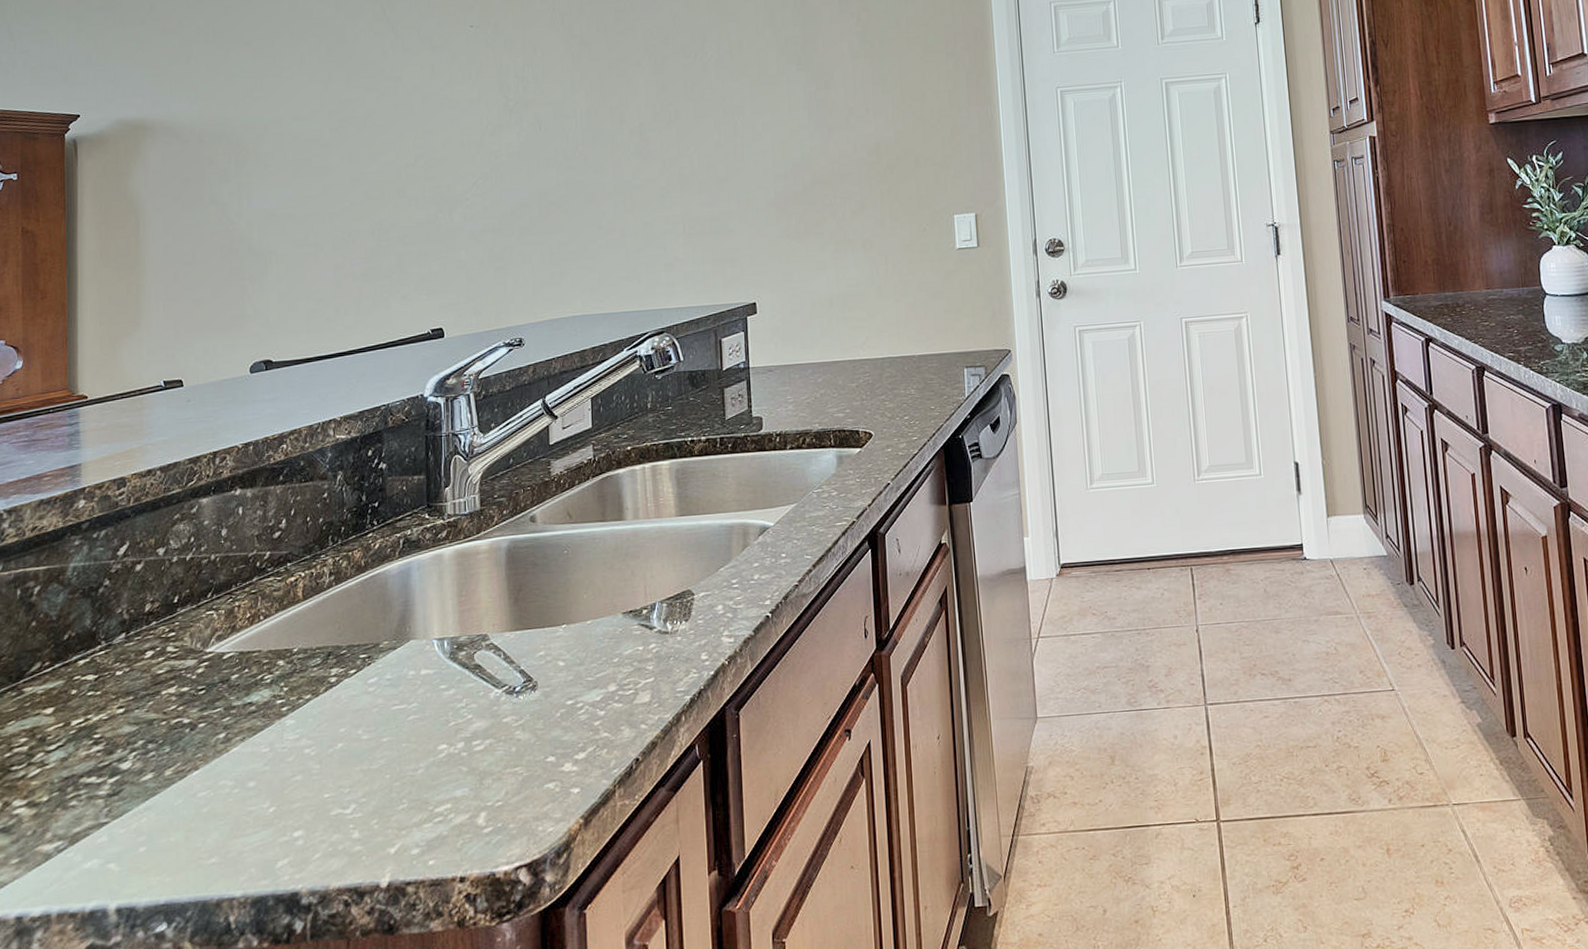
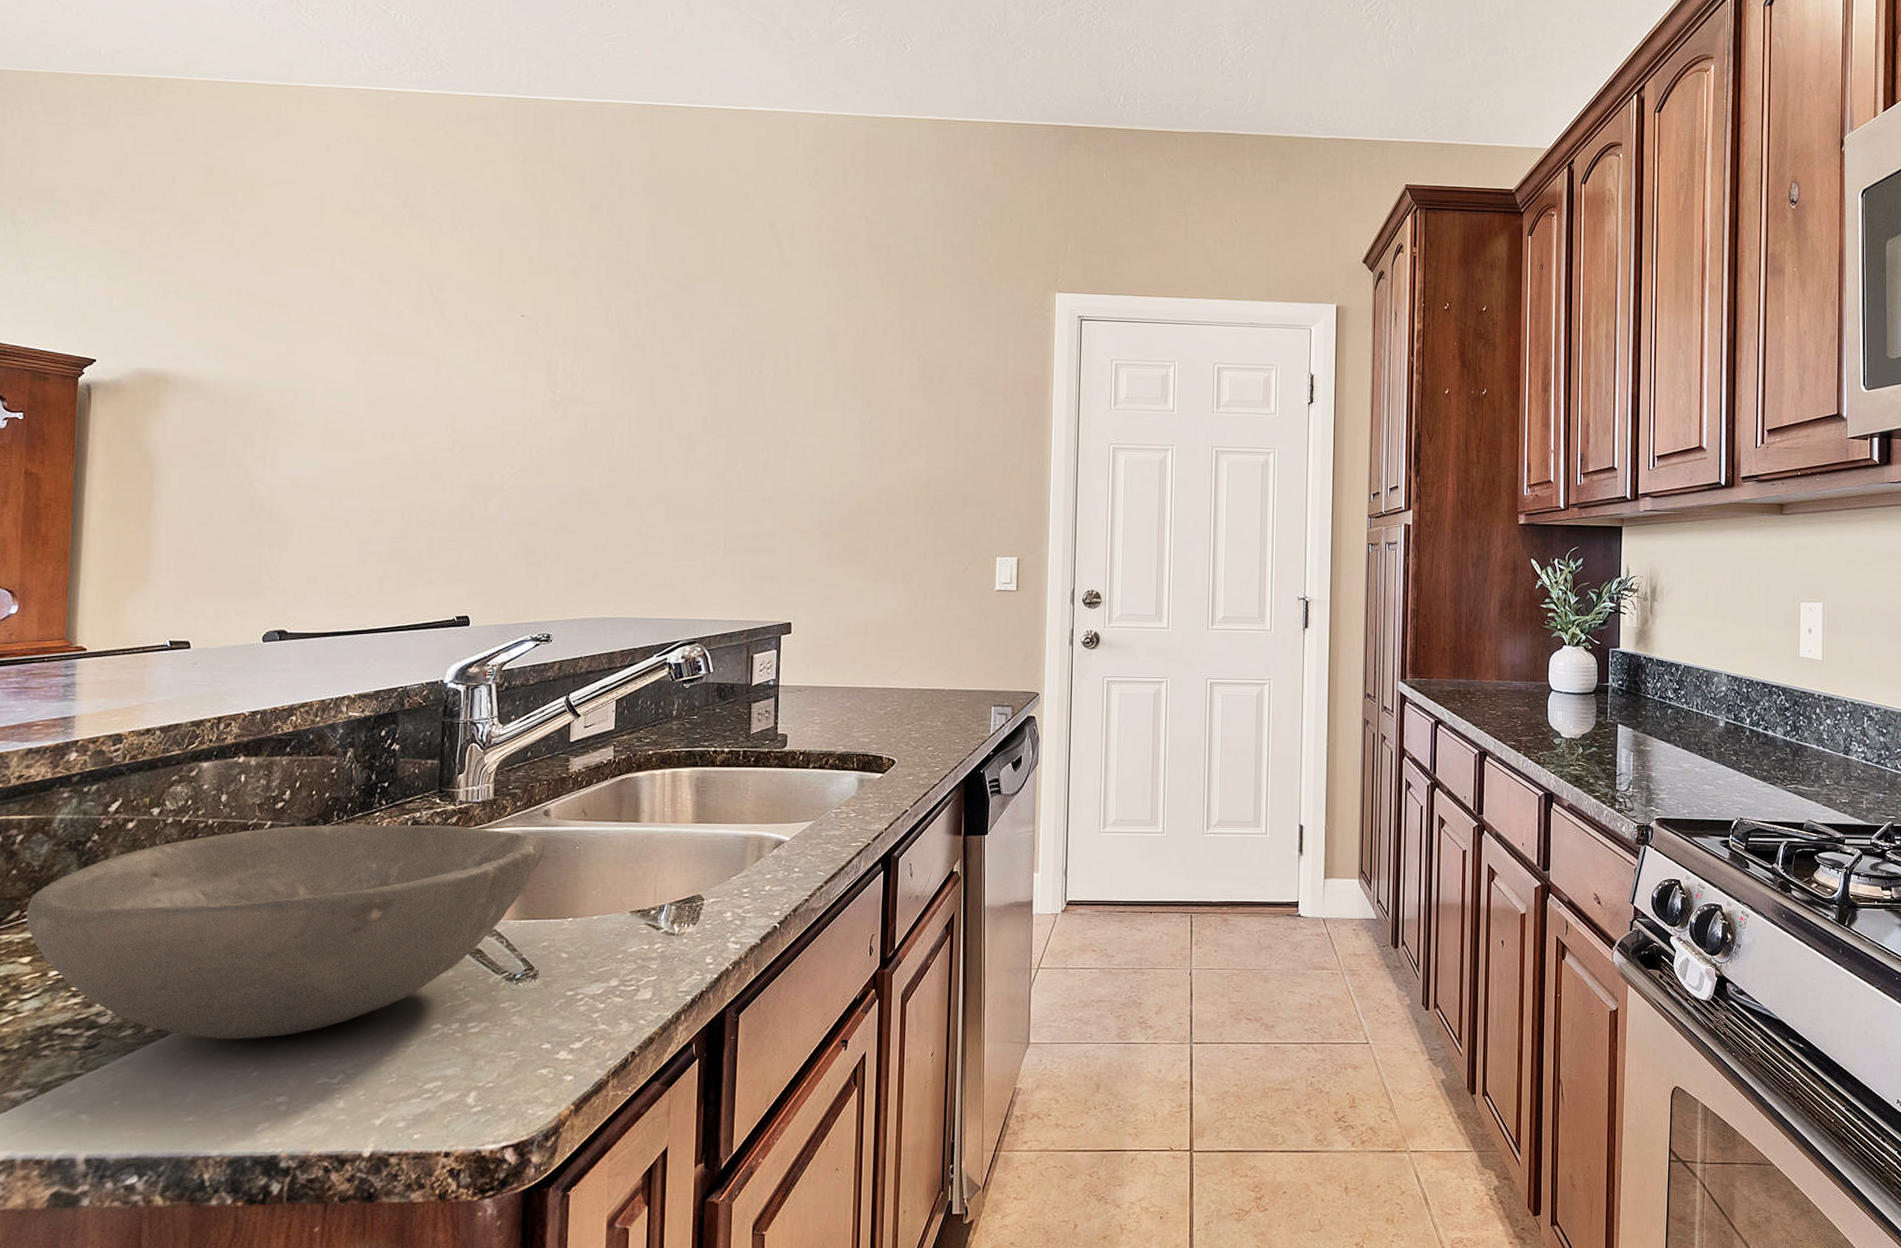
bowl: none [47,540,534,777] -> present [26,824,545,1039]

